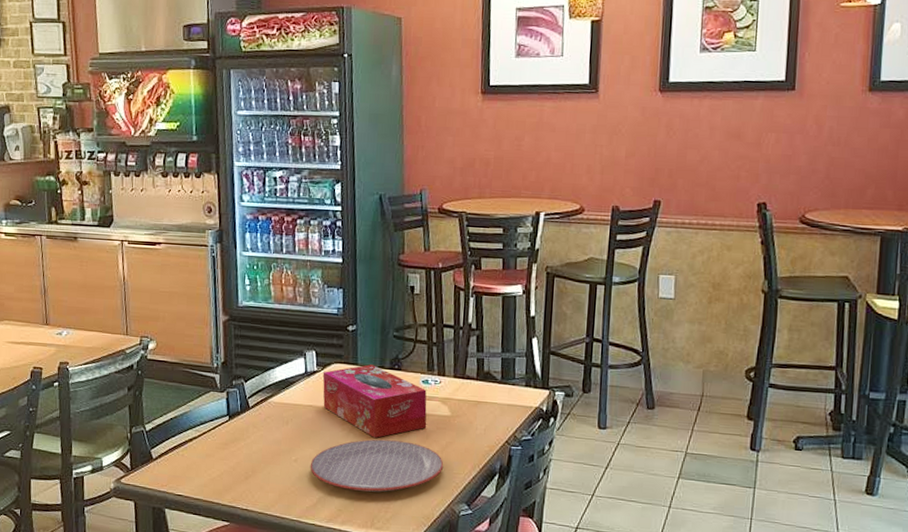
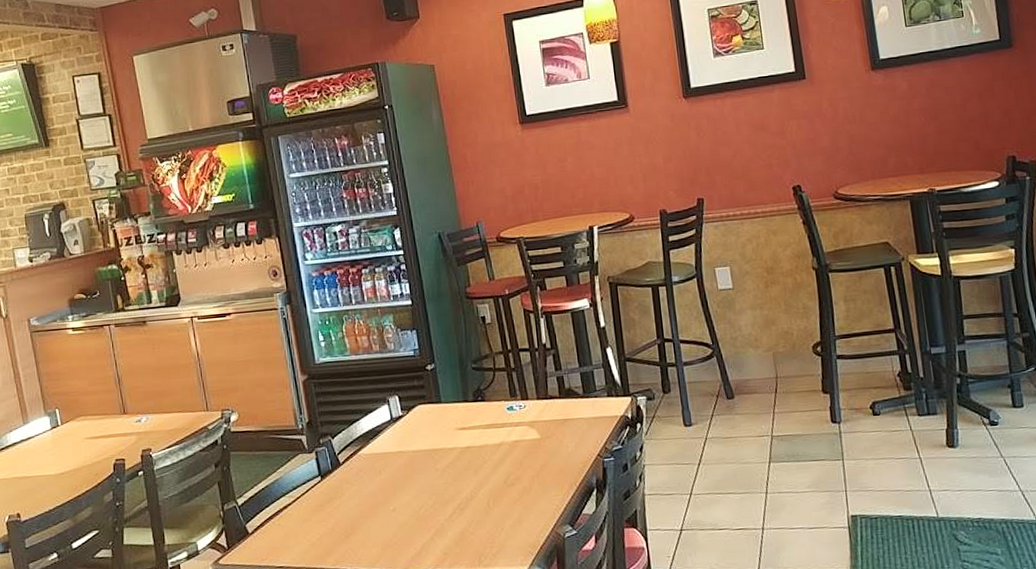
plate: present [310,439,444,493] -> none [409,471,542,531]
tissue box: present [322,364,427,438] -> none [408,400,519,473]

